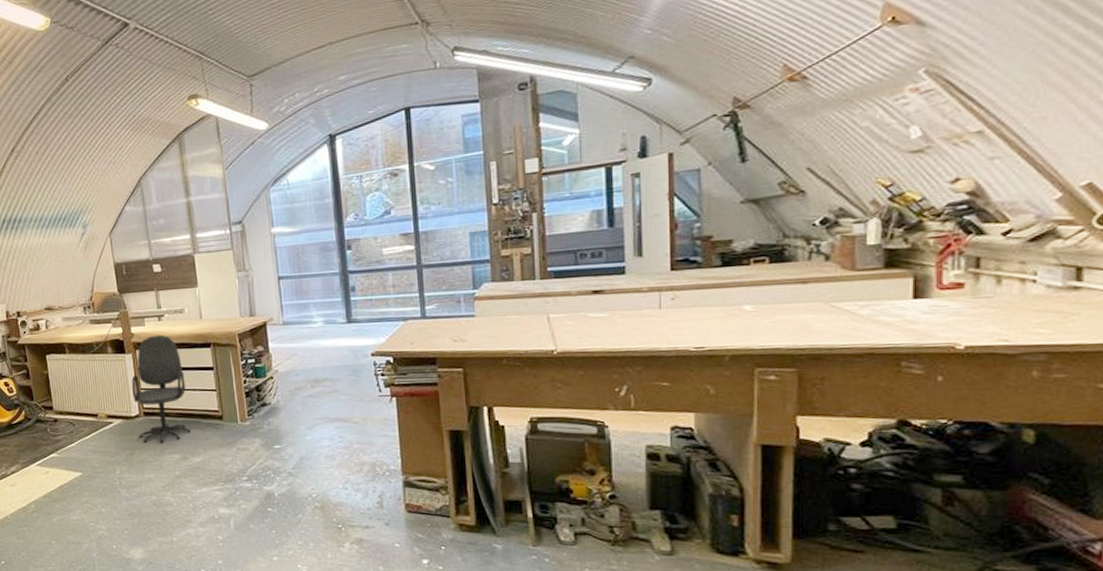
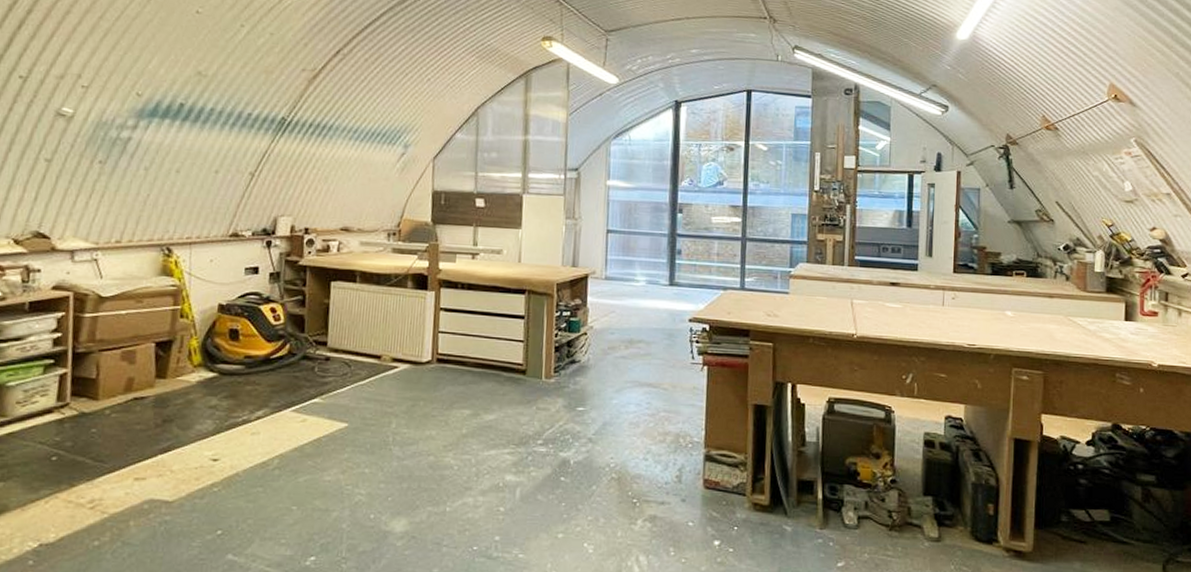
office chair: present [131,334,190,443] -> none [426,274,491,395]

